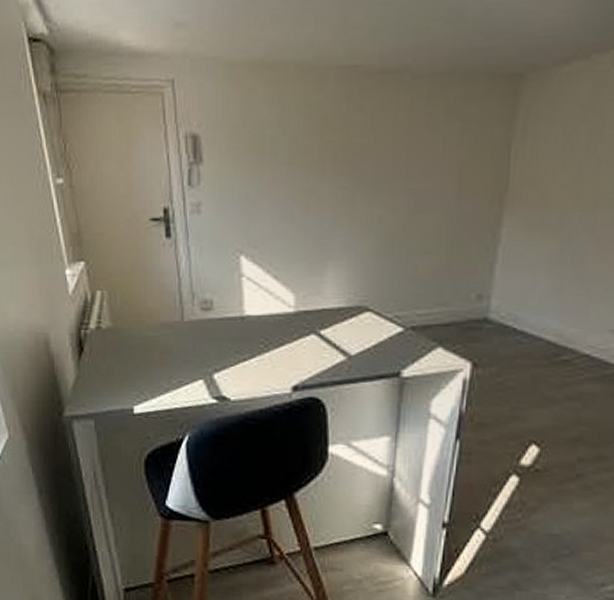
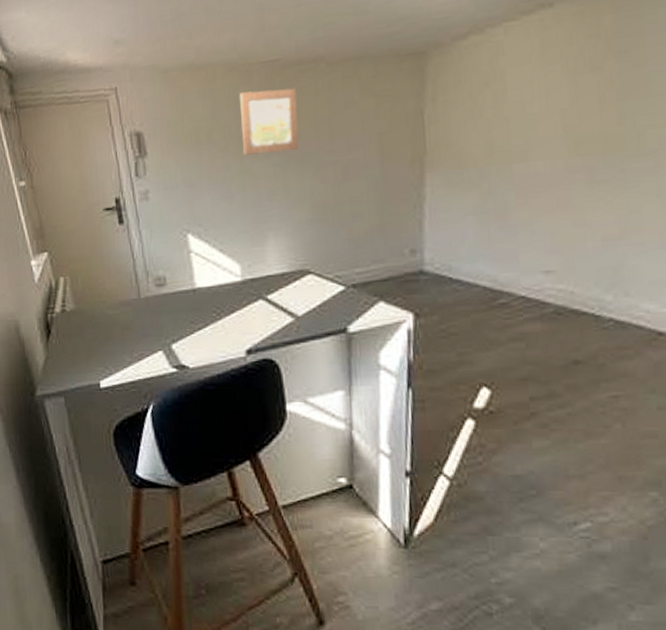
wall art: none [310,99,375,174] -> present [240,88,299,156]

